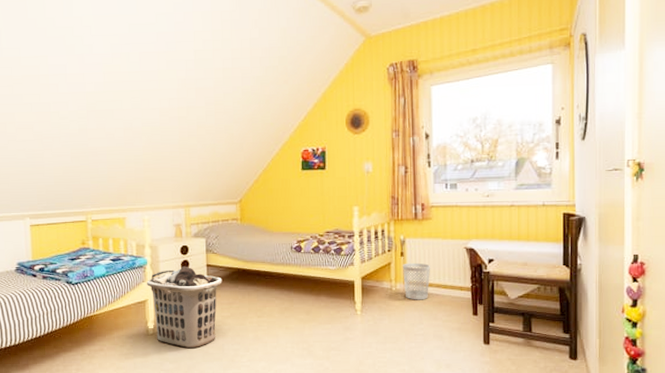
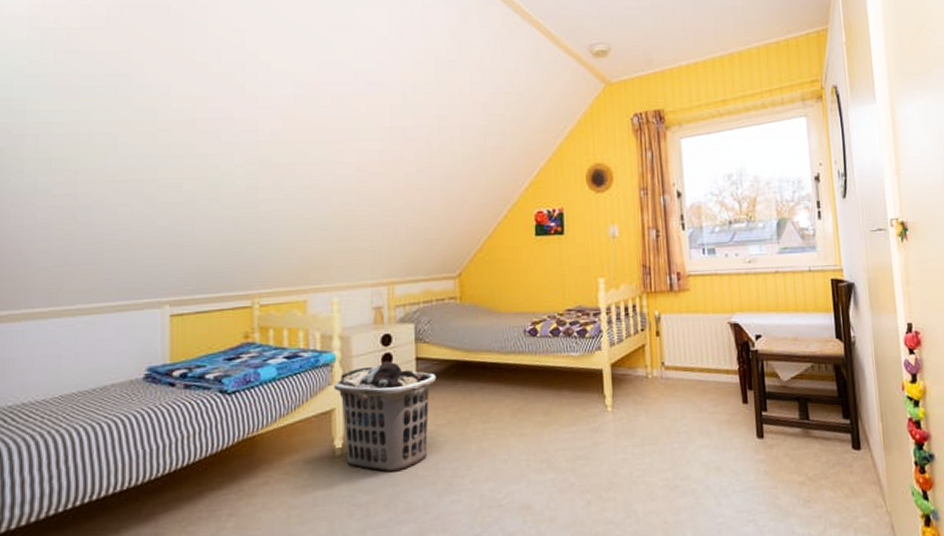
wastebasket: present [402,262,430,300] -> none [658,343,691,390]

